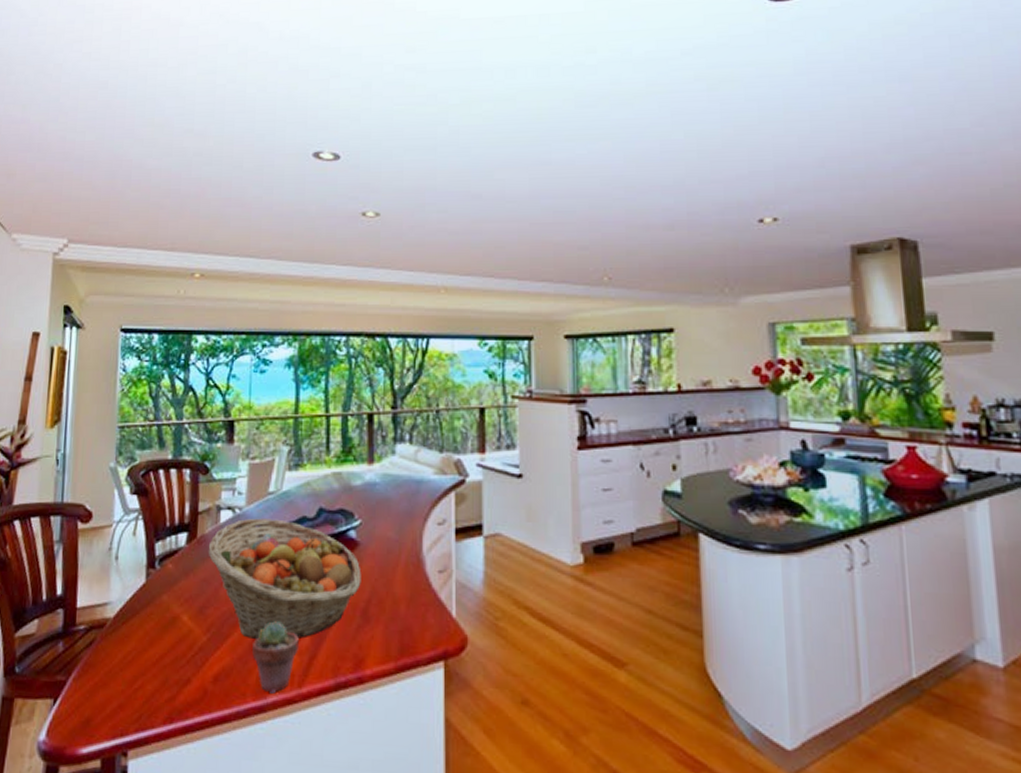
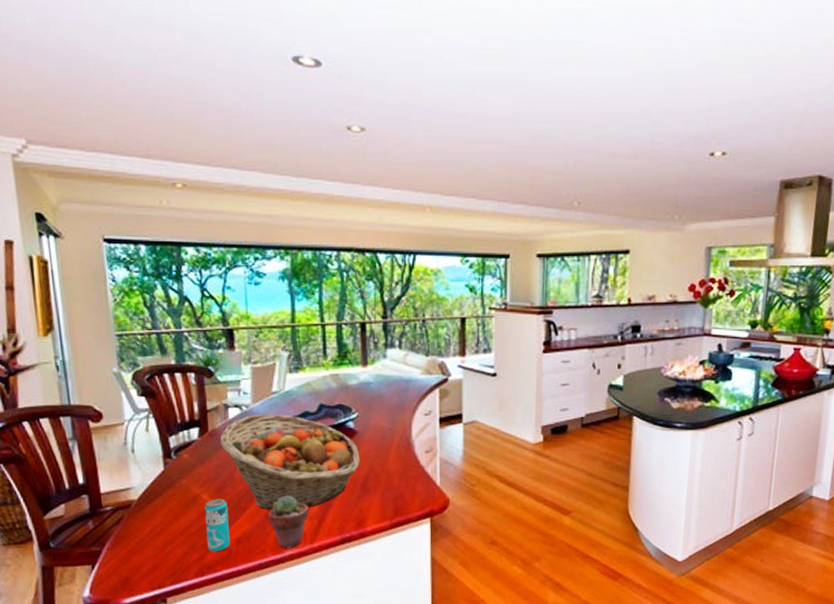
beverage can: none [181,621,208,692] -> present [205,499,230,552]

